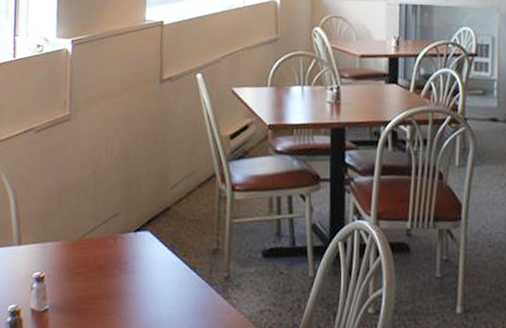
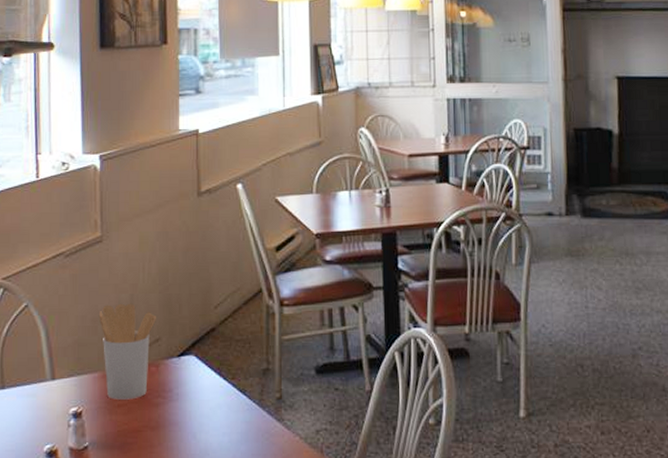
utensil holder: none [64,178,117,269] -> present [99,303,157,400]

